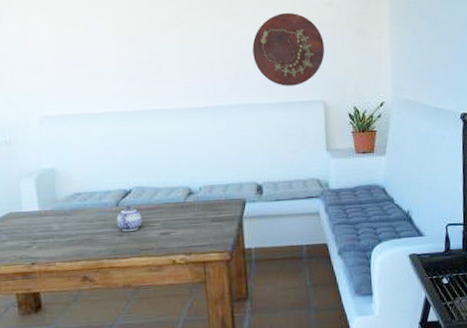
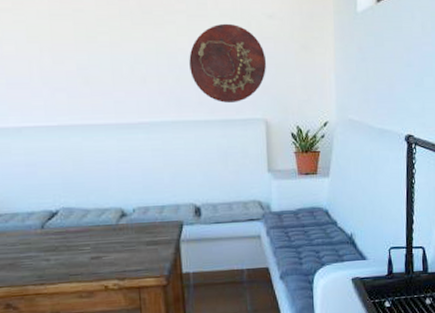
teapot: present [116,206,143,231] -> none [41,229,71,256]

